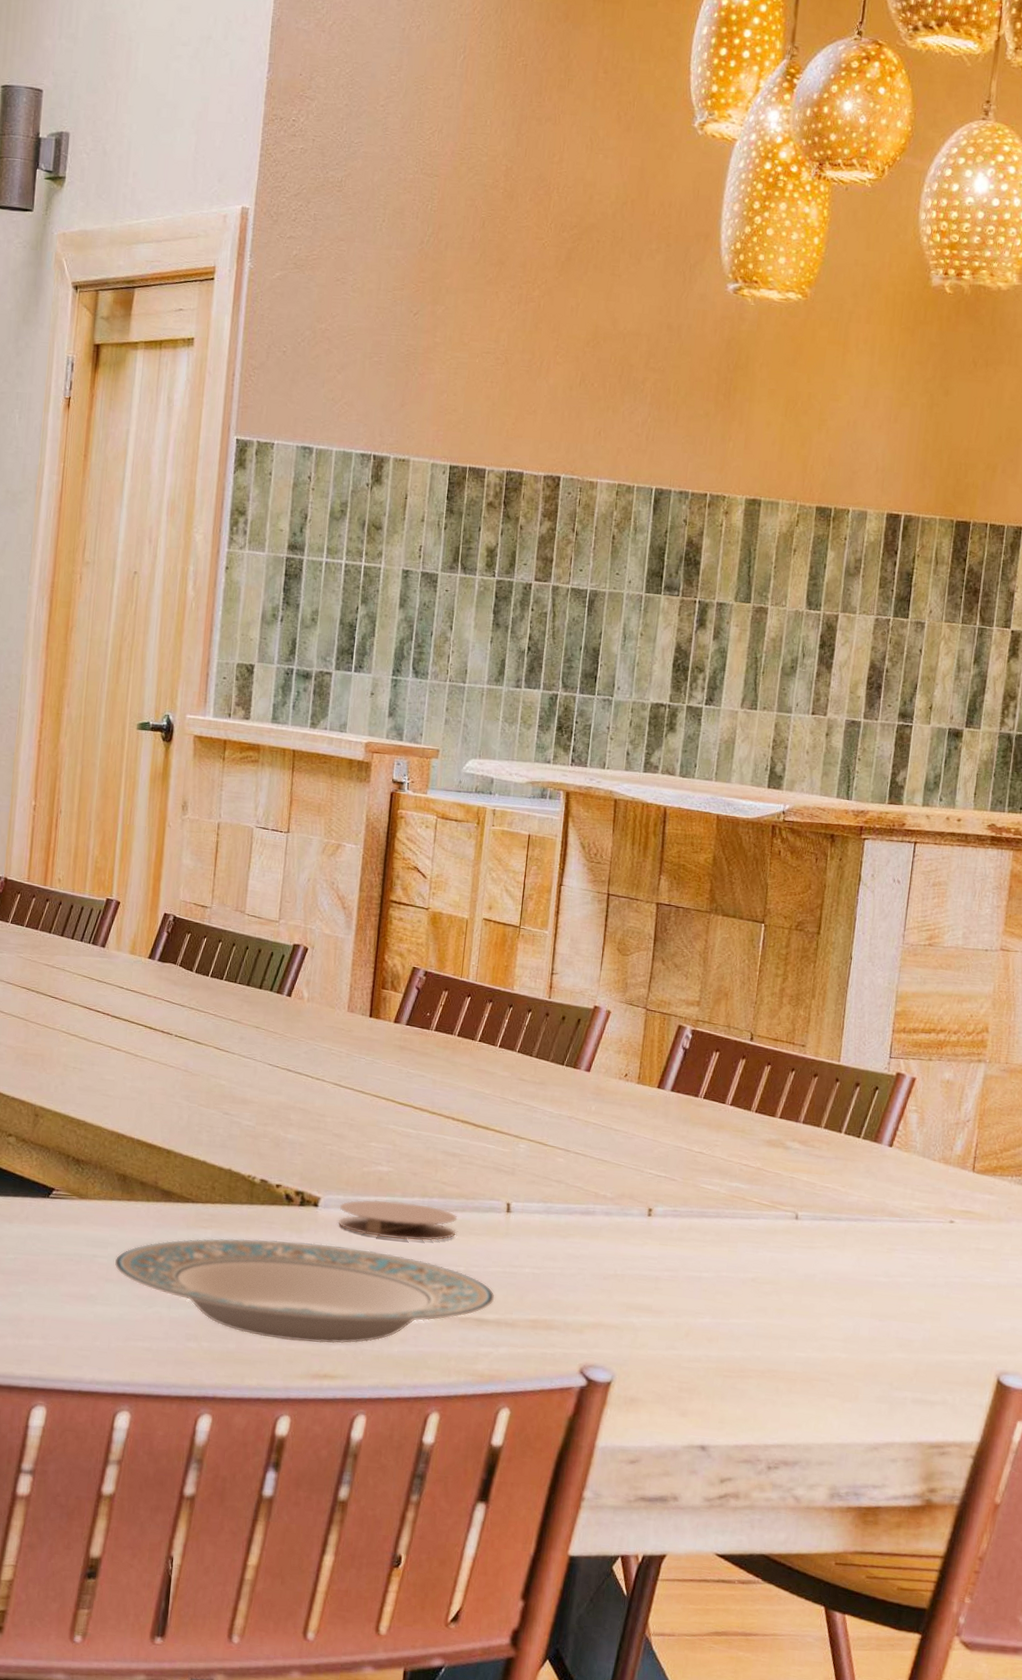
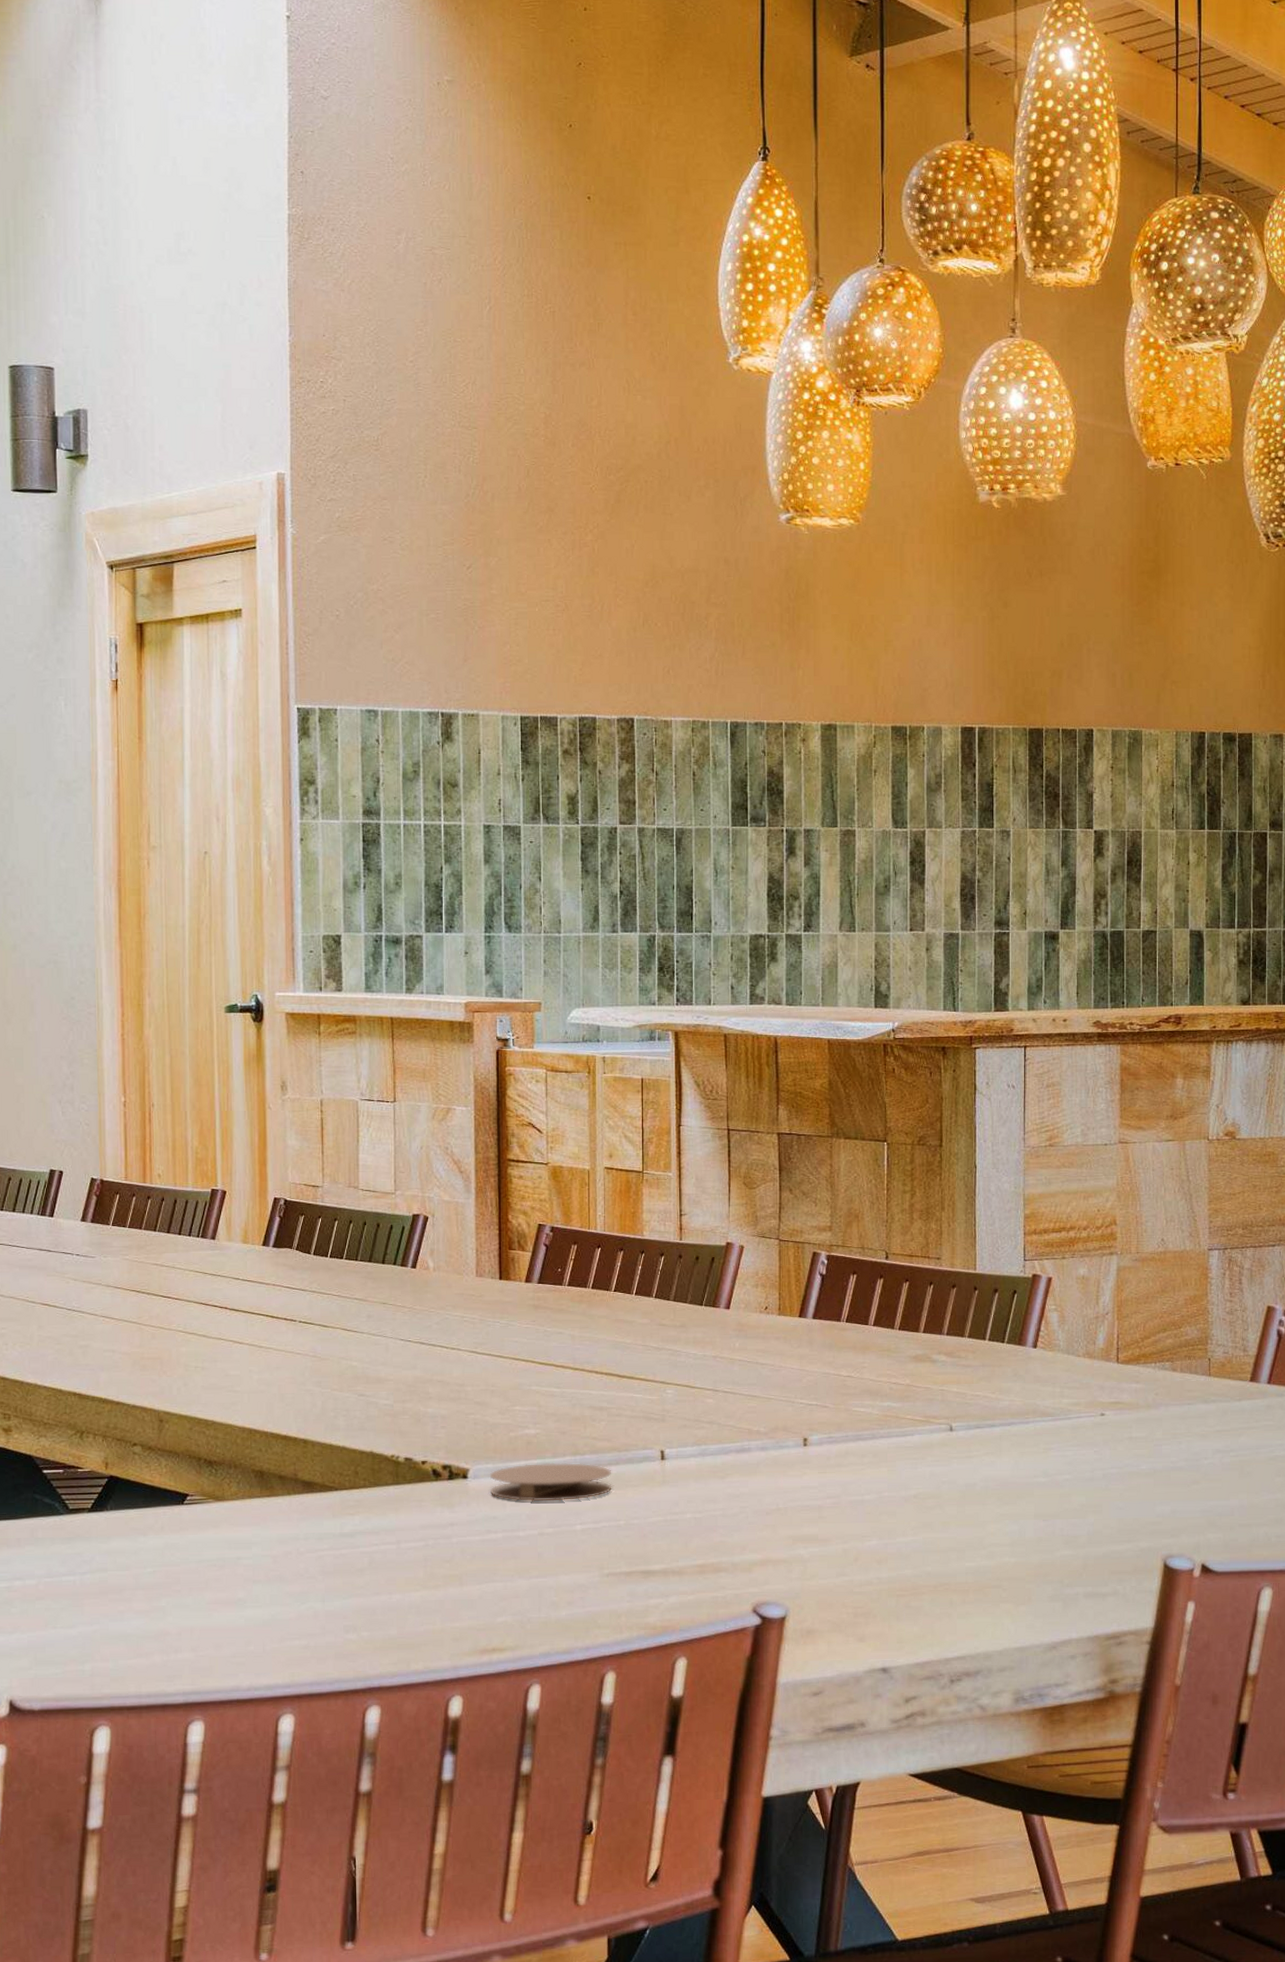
plate: present [114,1238,495,1344] -> none [260,1515,659,1619]

